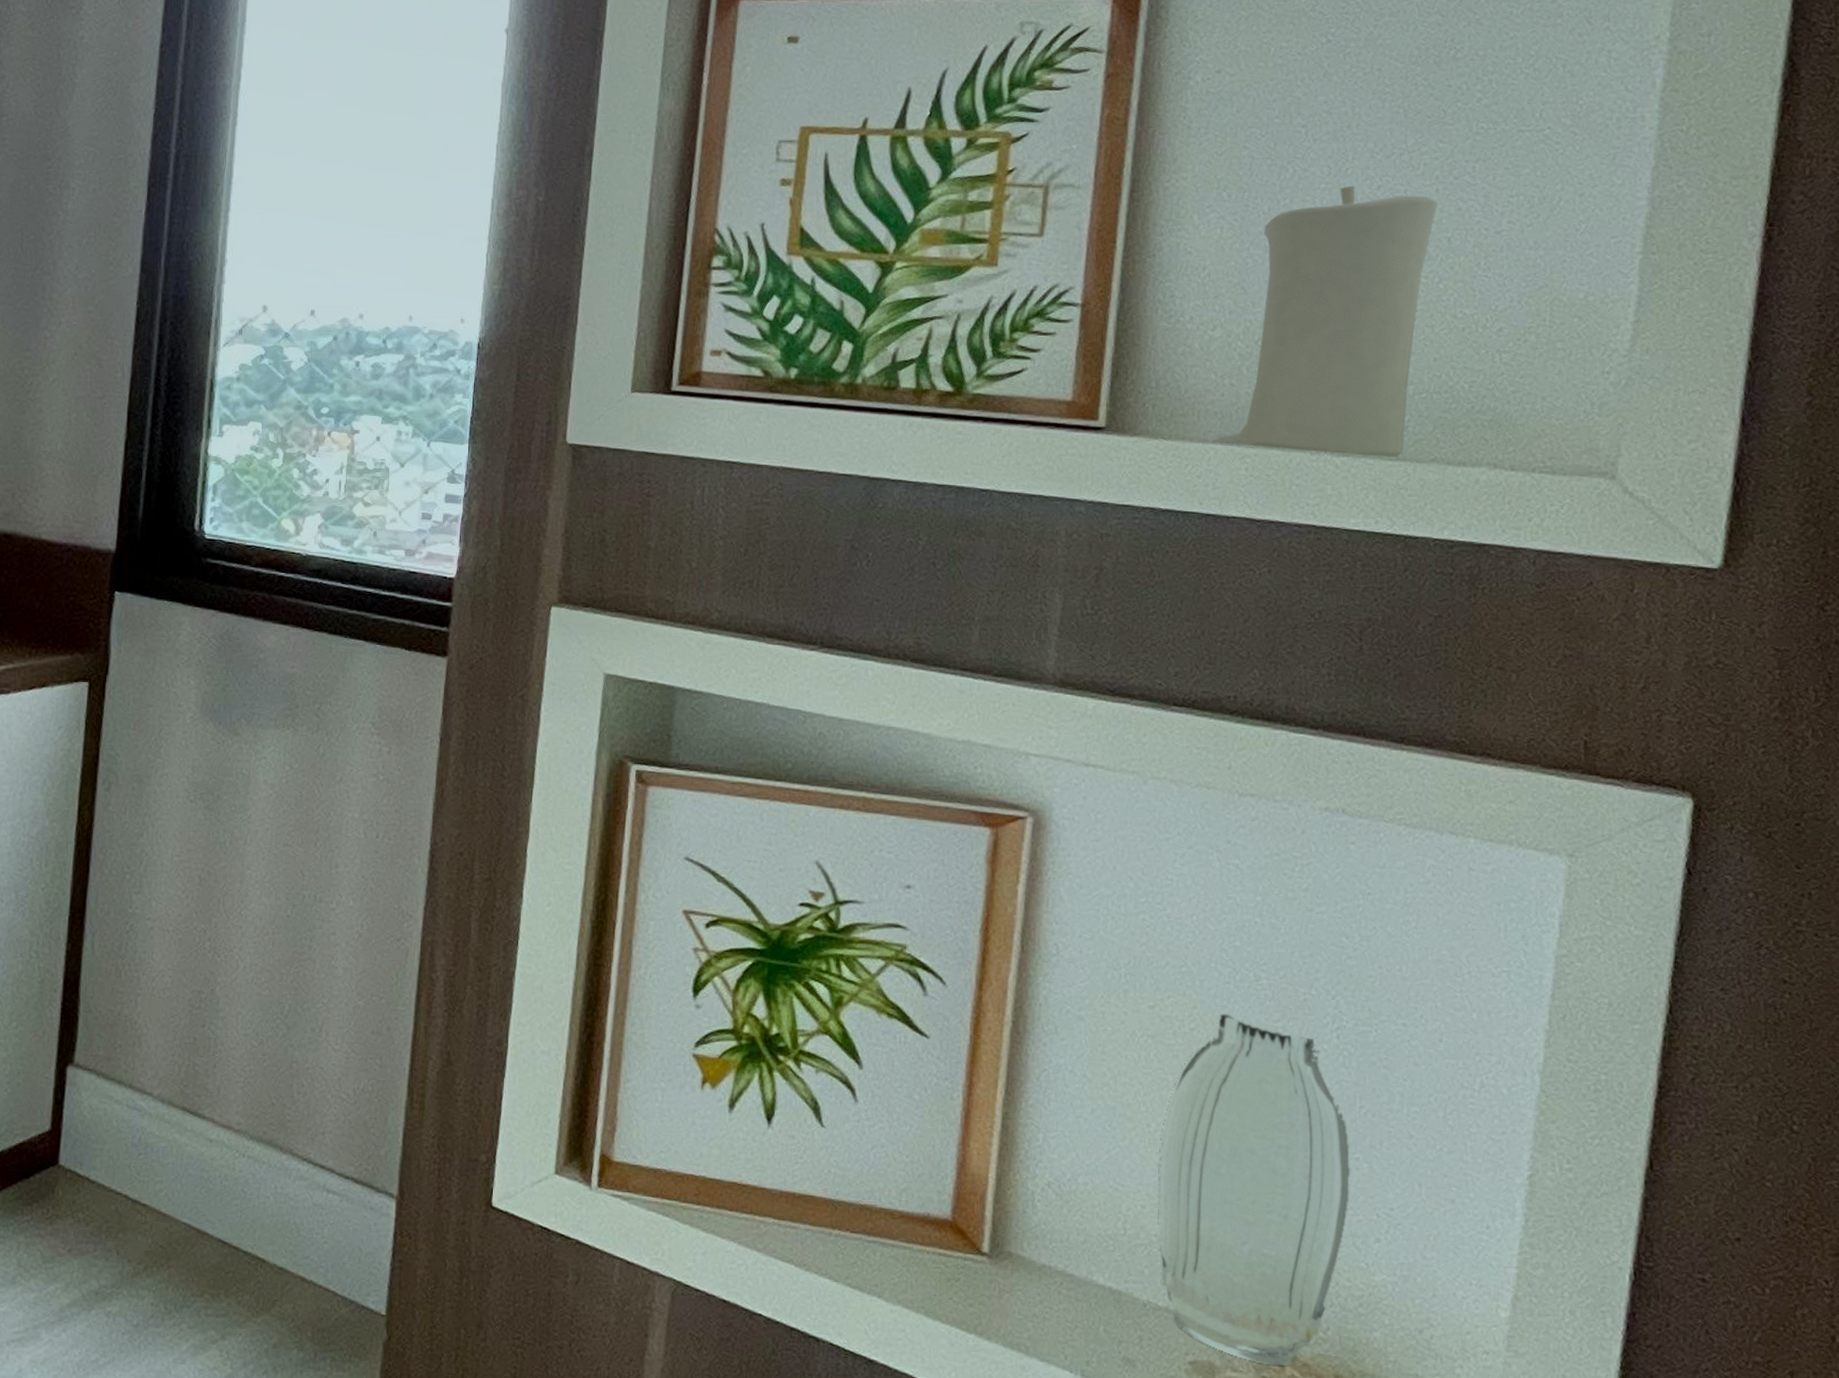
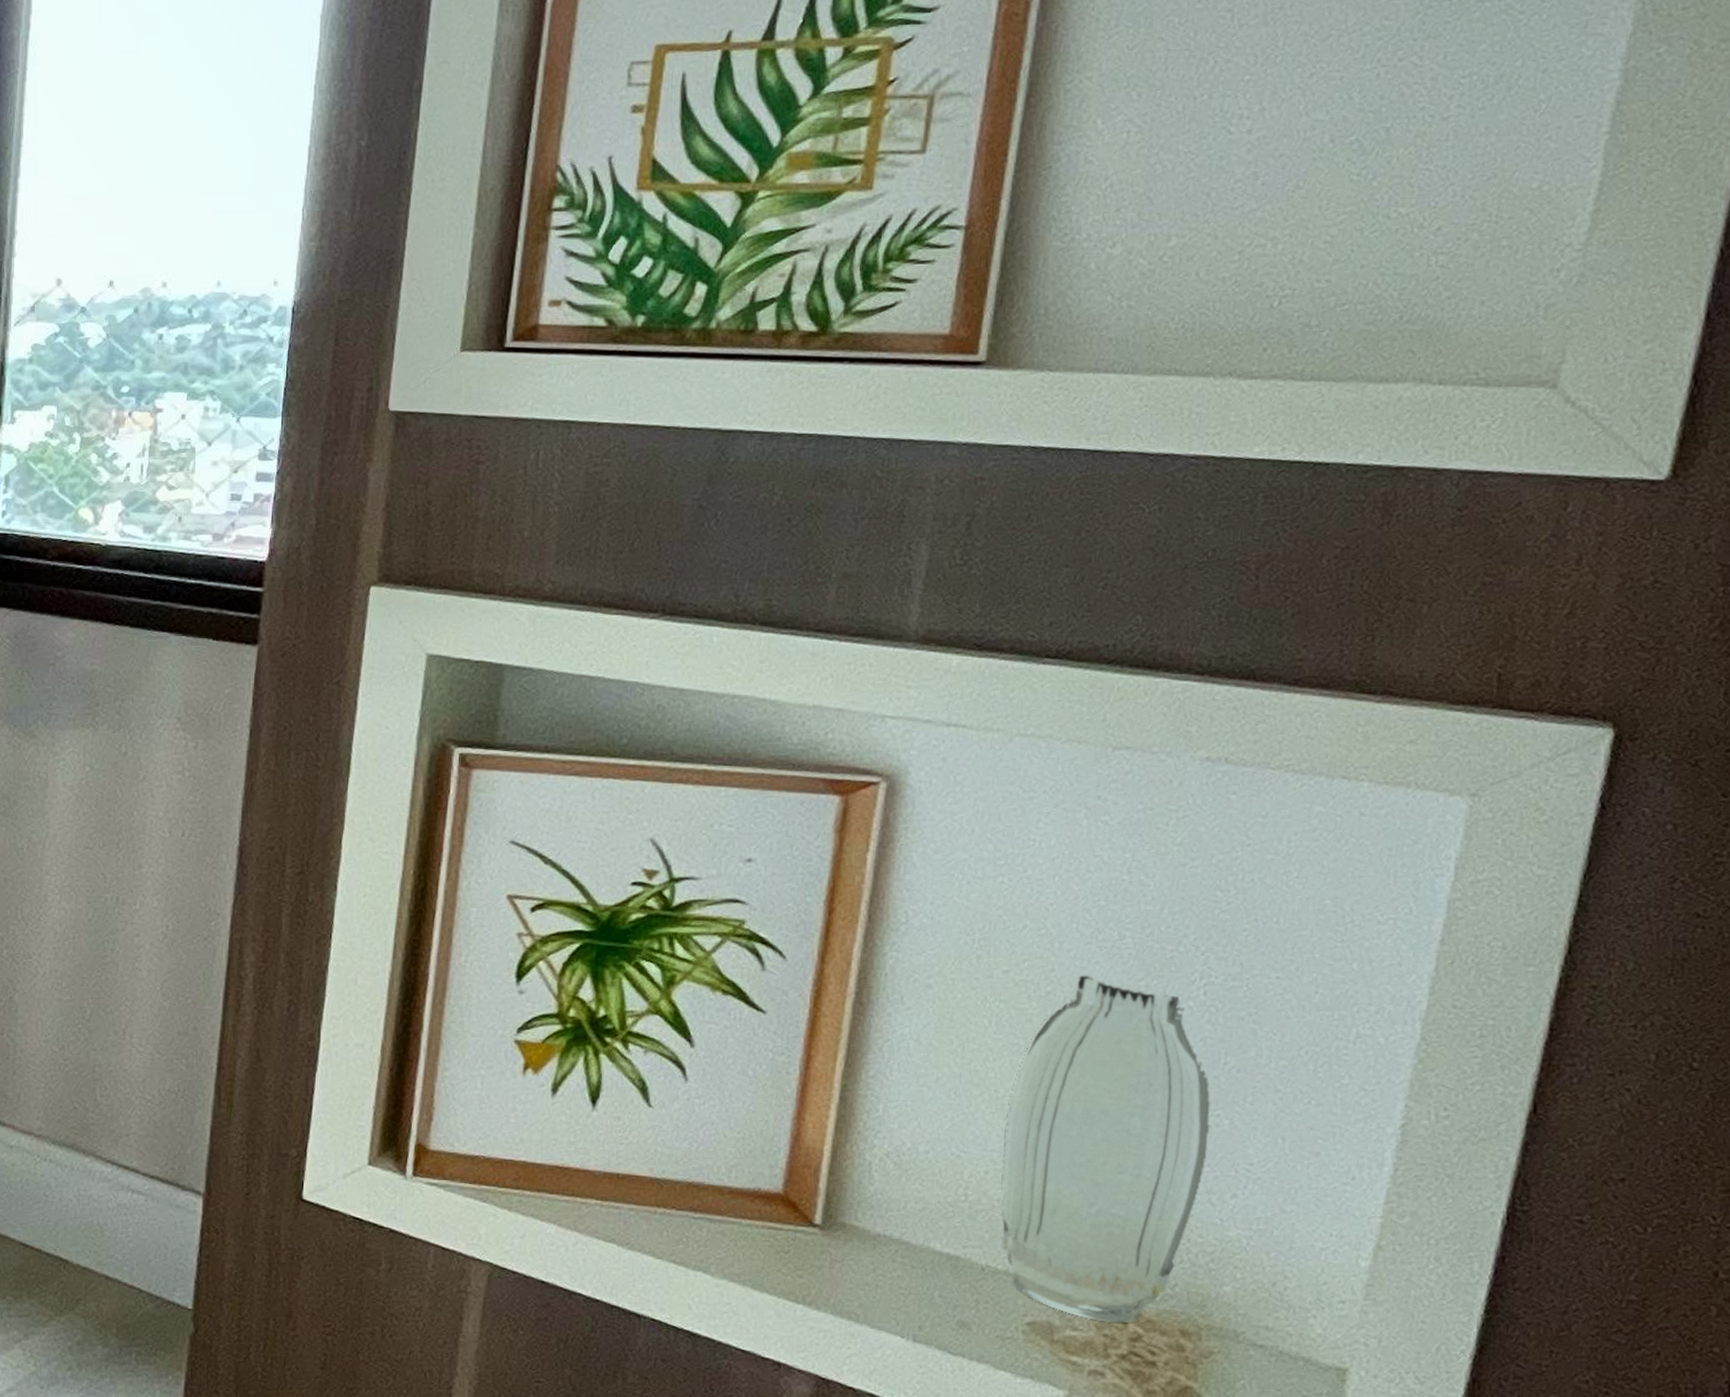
candle: present [1213,185,1437,457] -> none [1105,75,1377,377]

